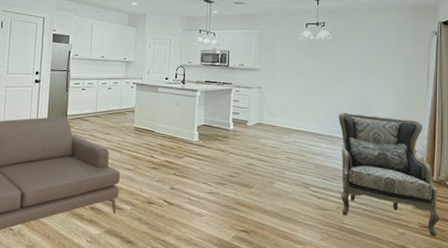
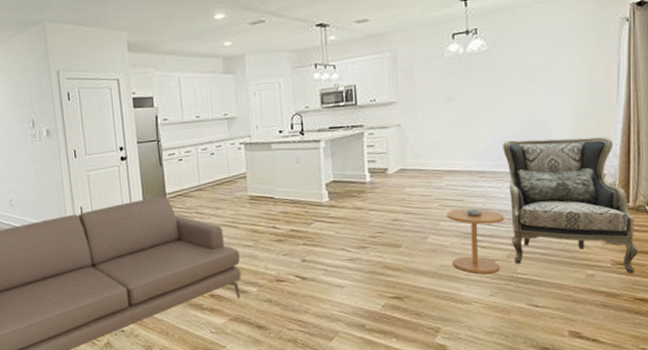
side table: none [291,162,336,221] -> present [447,208,504,275]

